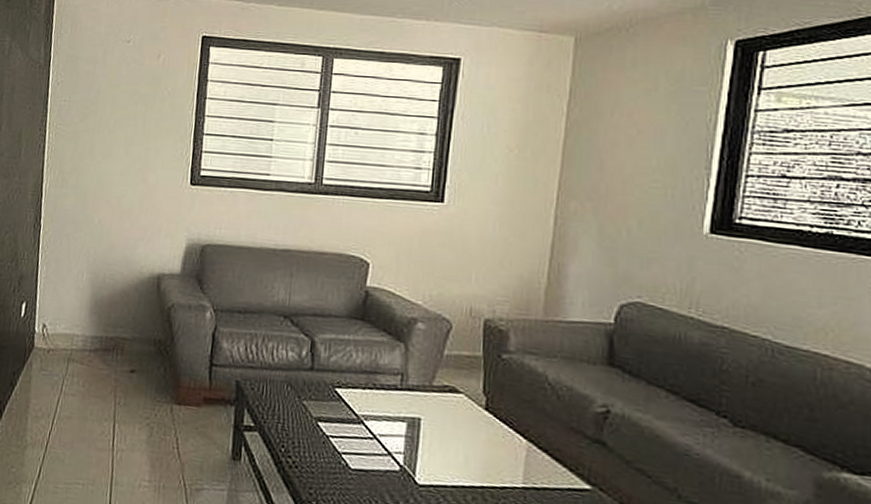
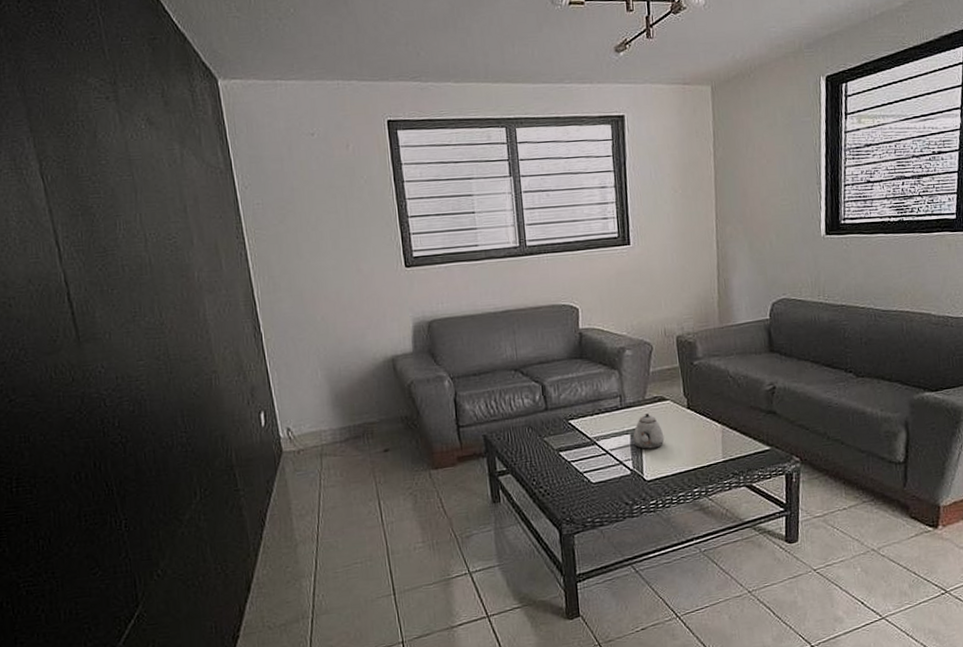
teapot: none [409,403,450,448] -> present [633,413,665,449]

